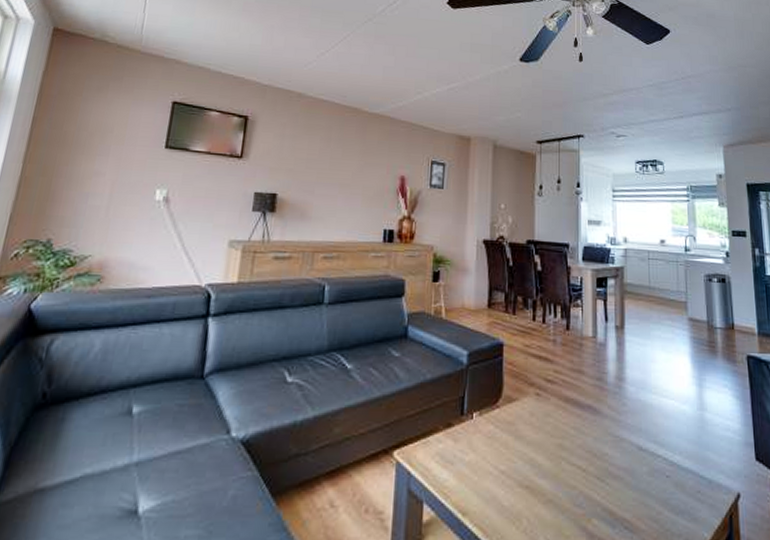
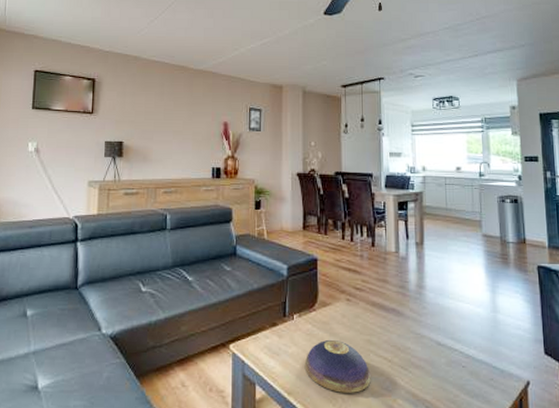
decorative bowl: none [483,443,562,512] -> present [304,339,371,393]

